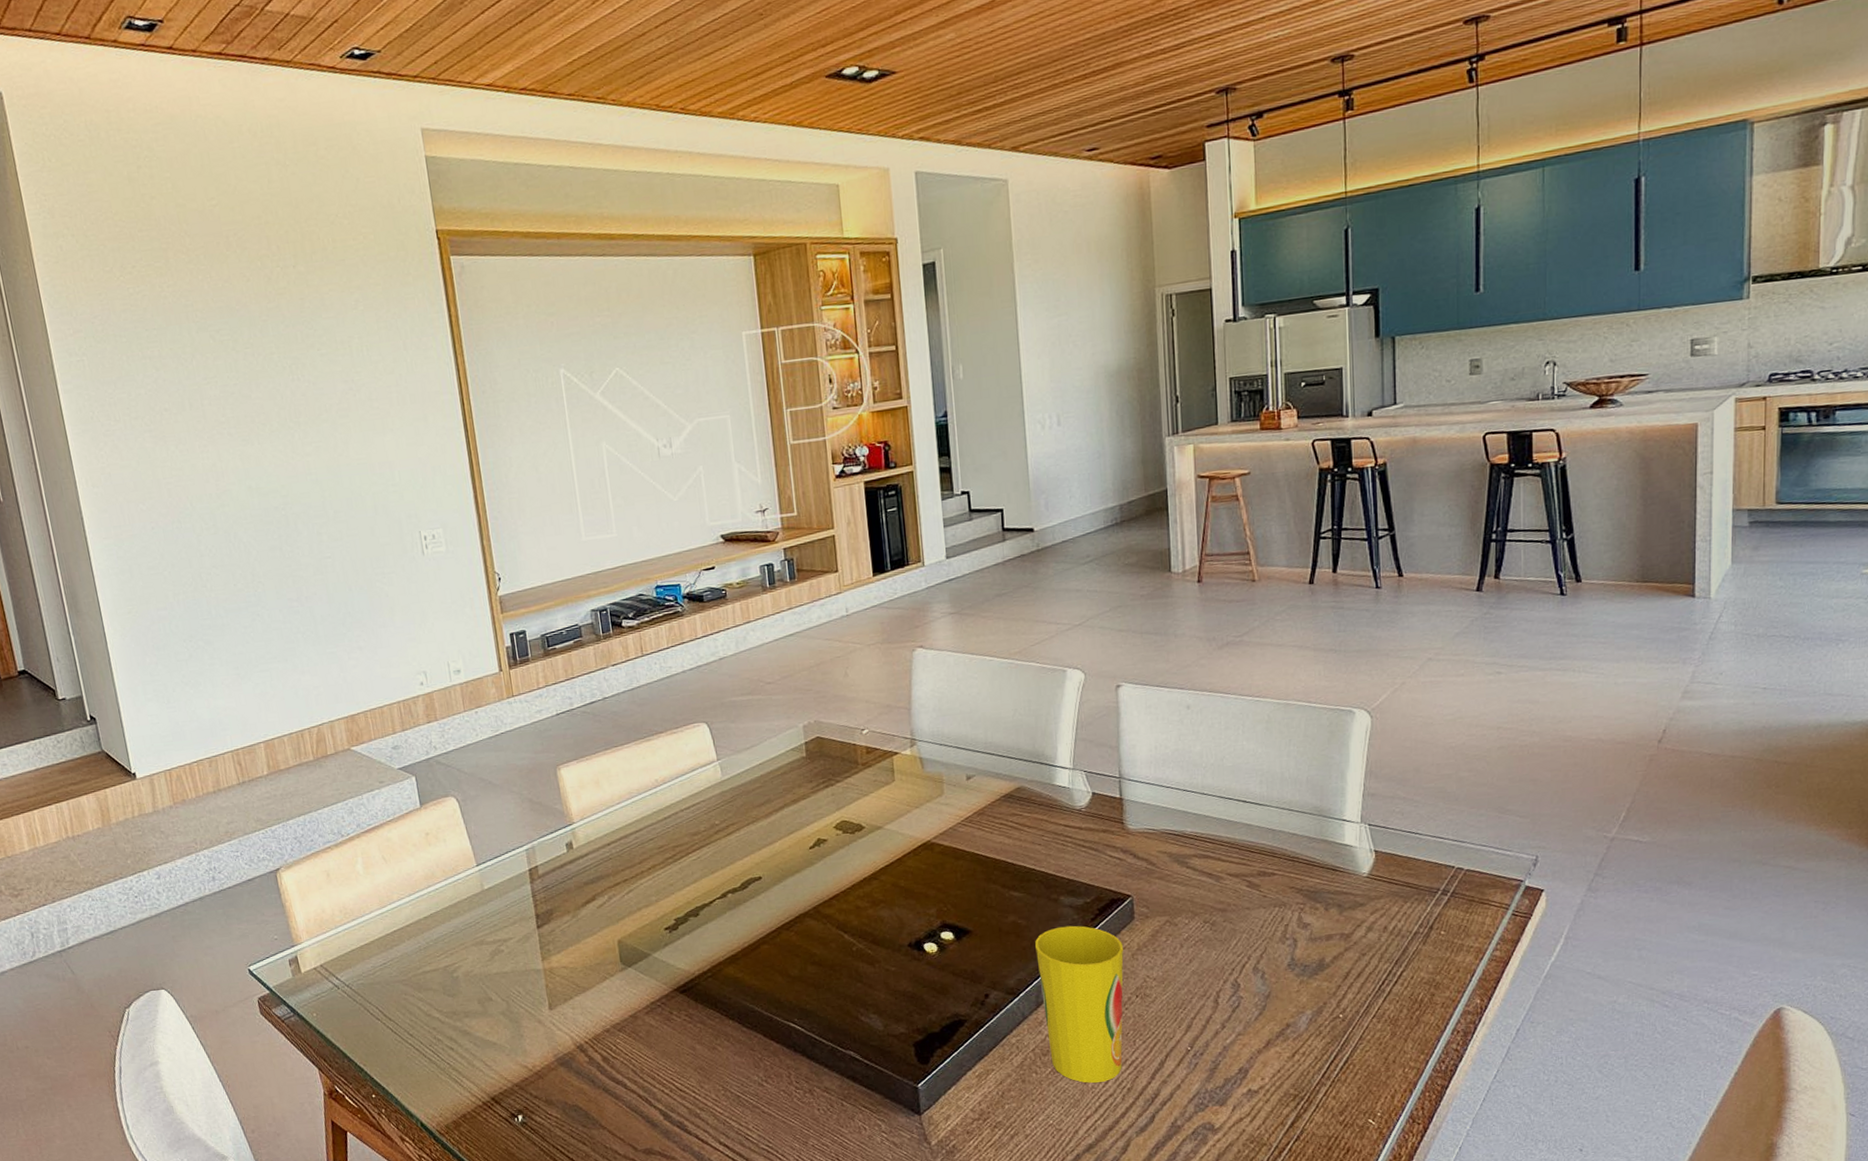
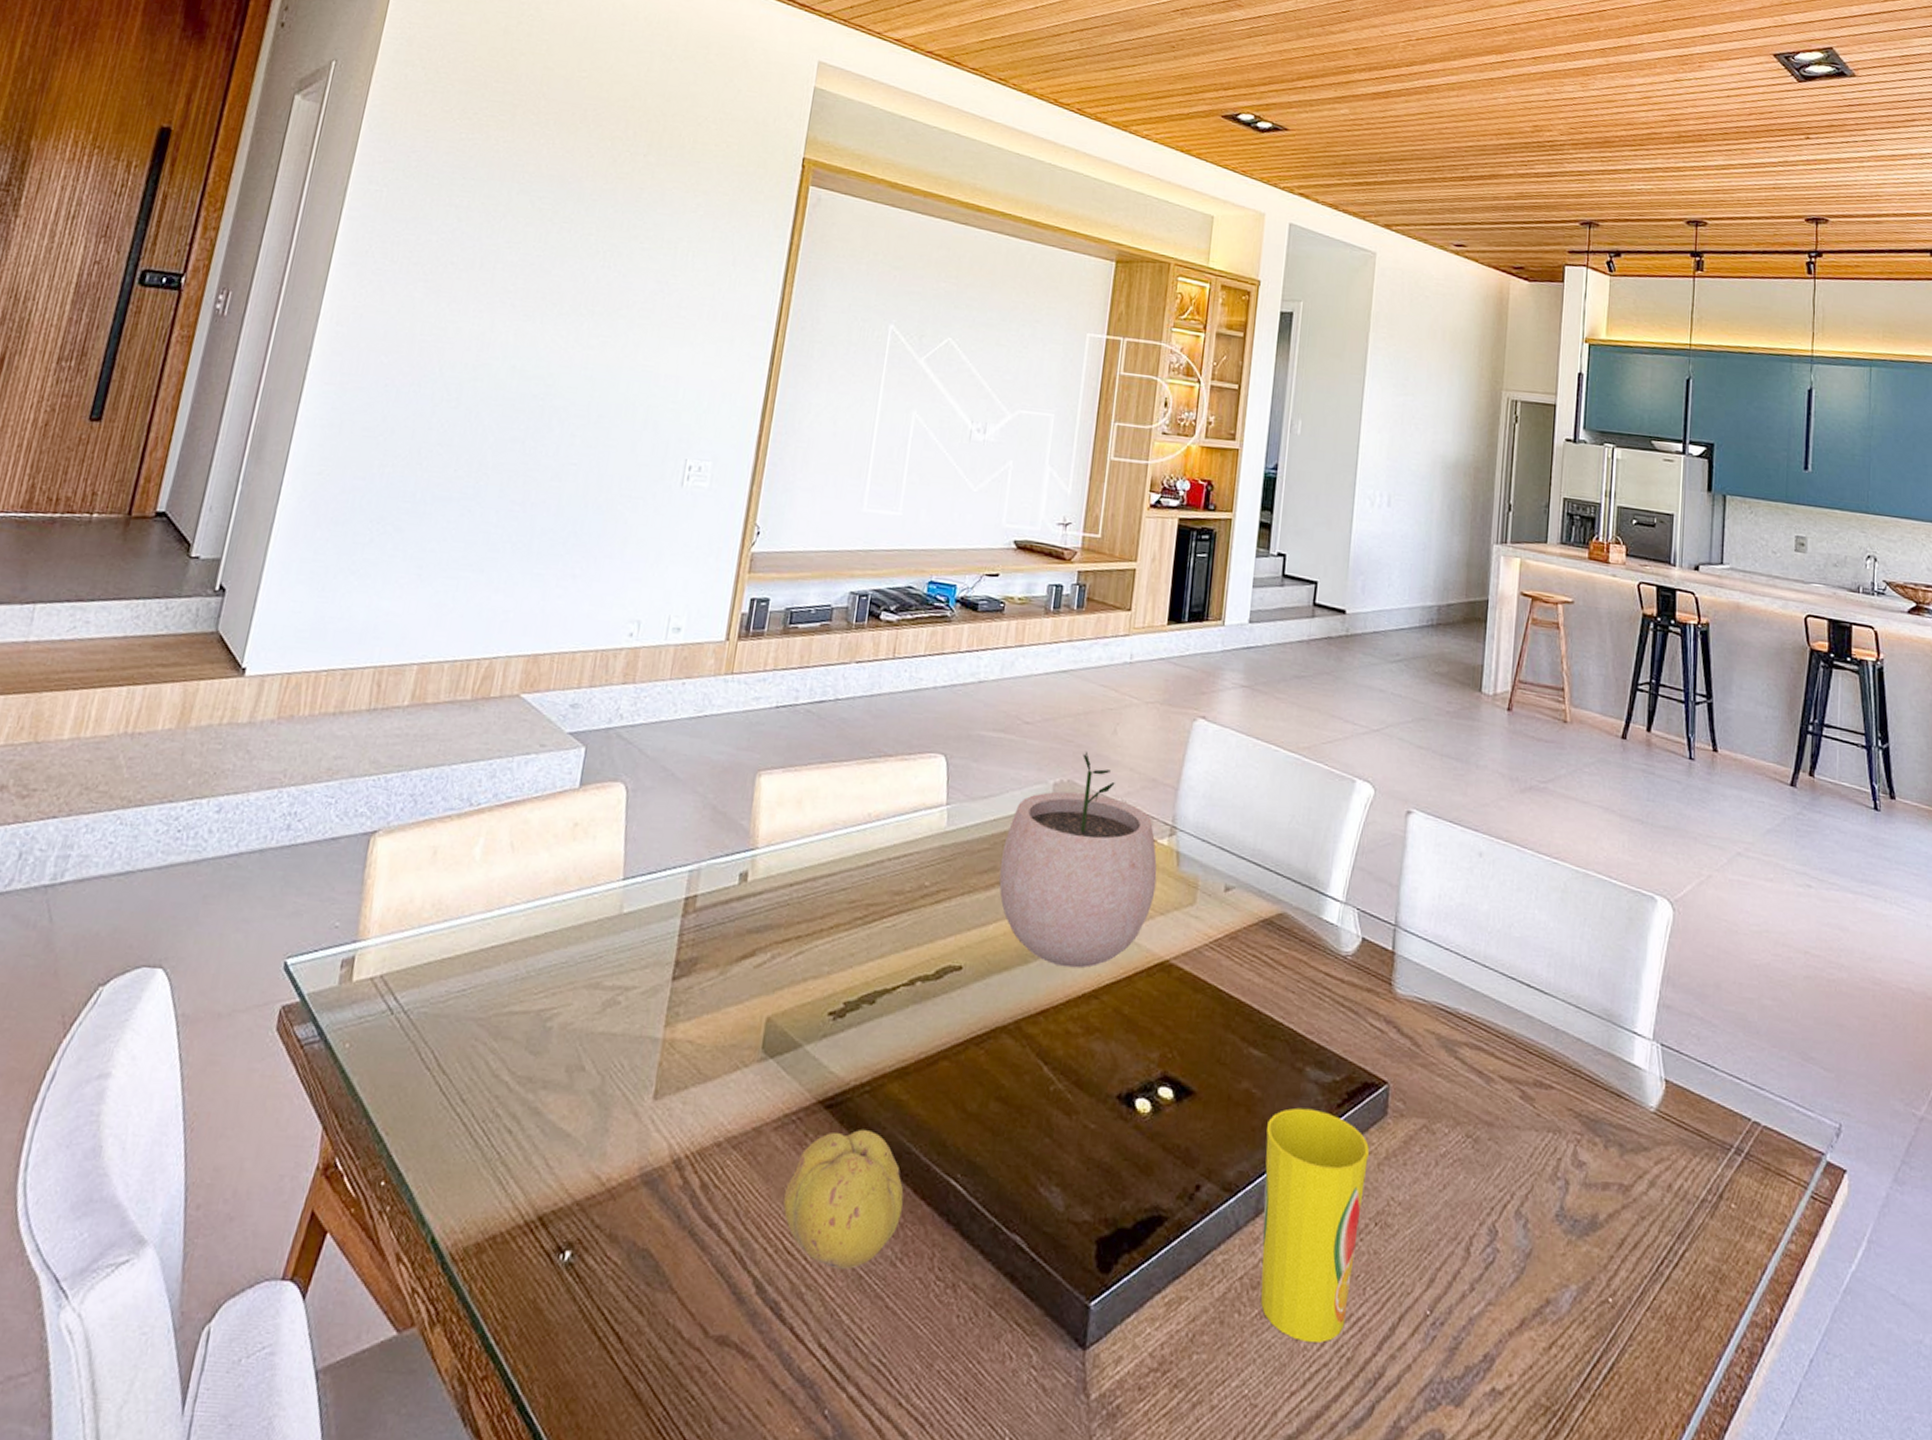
fruit: none [666,1001,758,1094] -> present [783,1129,904,1269]
plant pot: none [772,694,908,862] -> present [999,751,1157,968]

